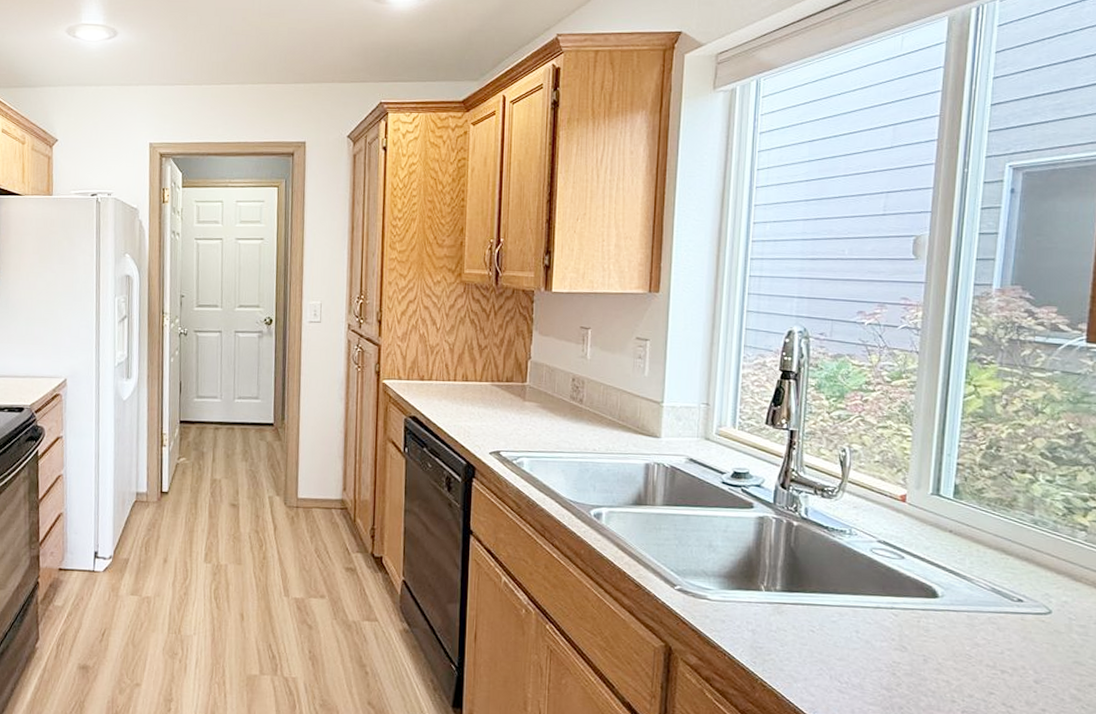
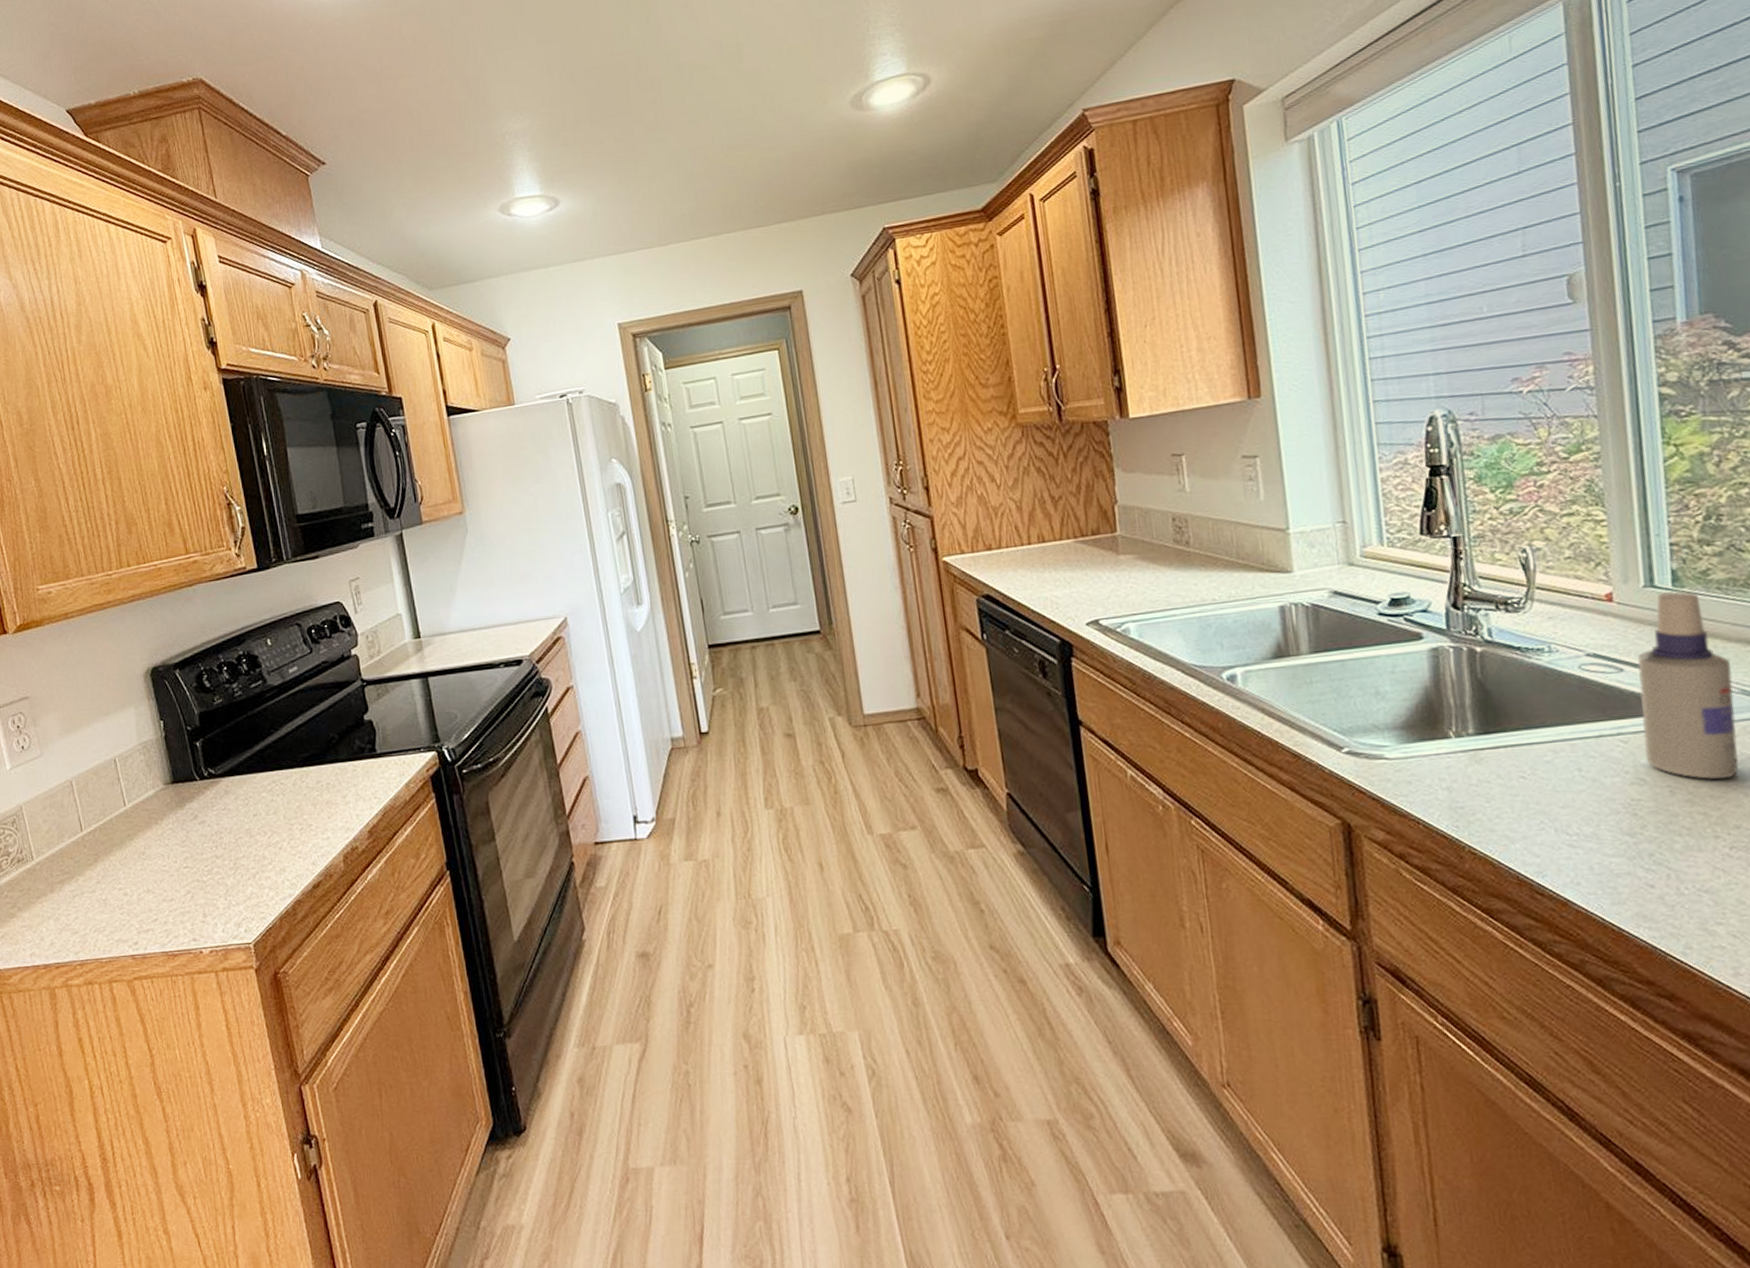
spray bottle: none [909,501,988,656] -> present [1637,591,1739,779]

